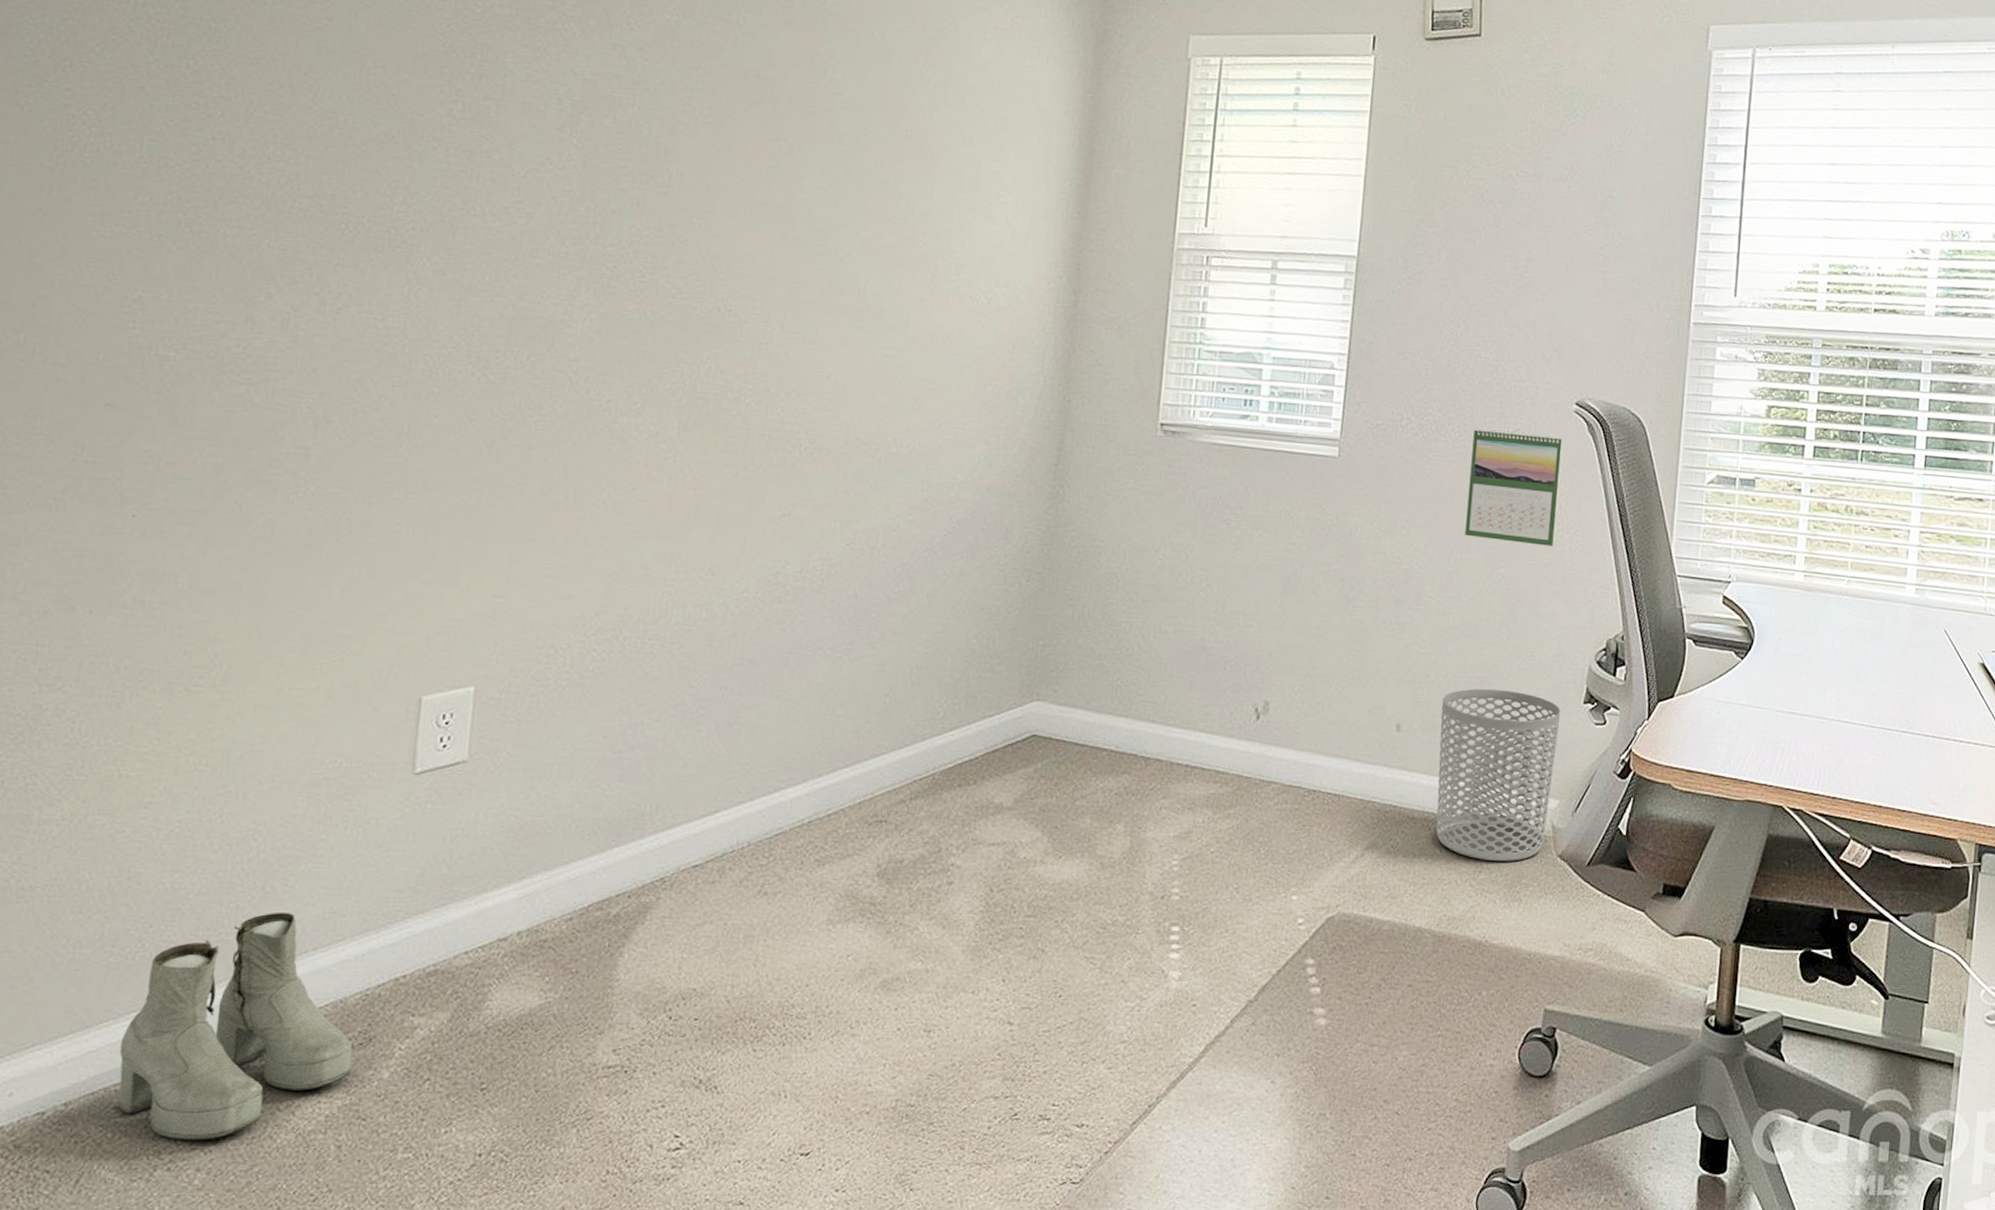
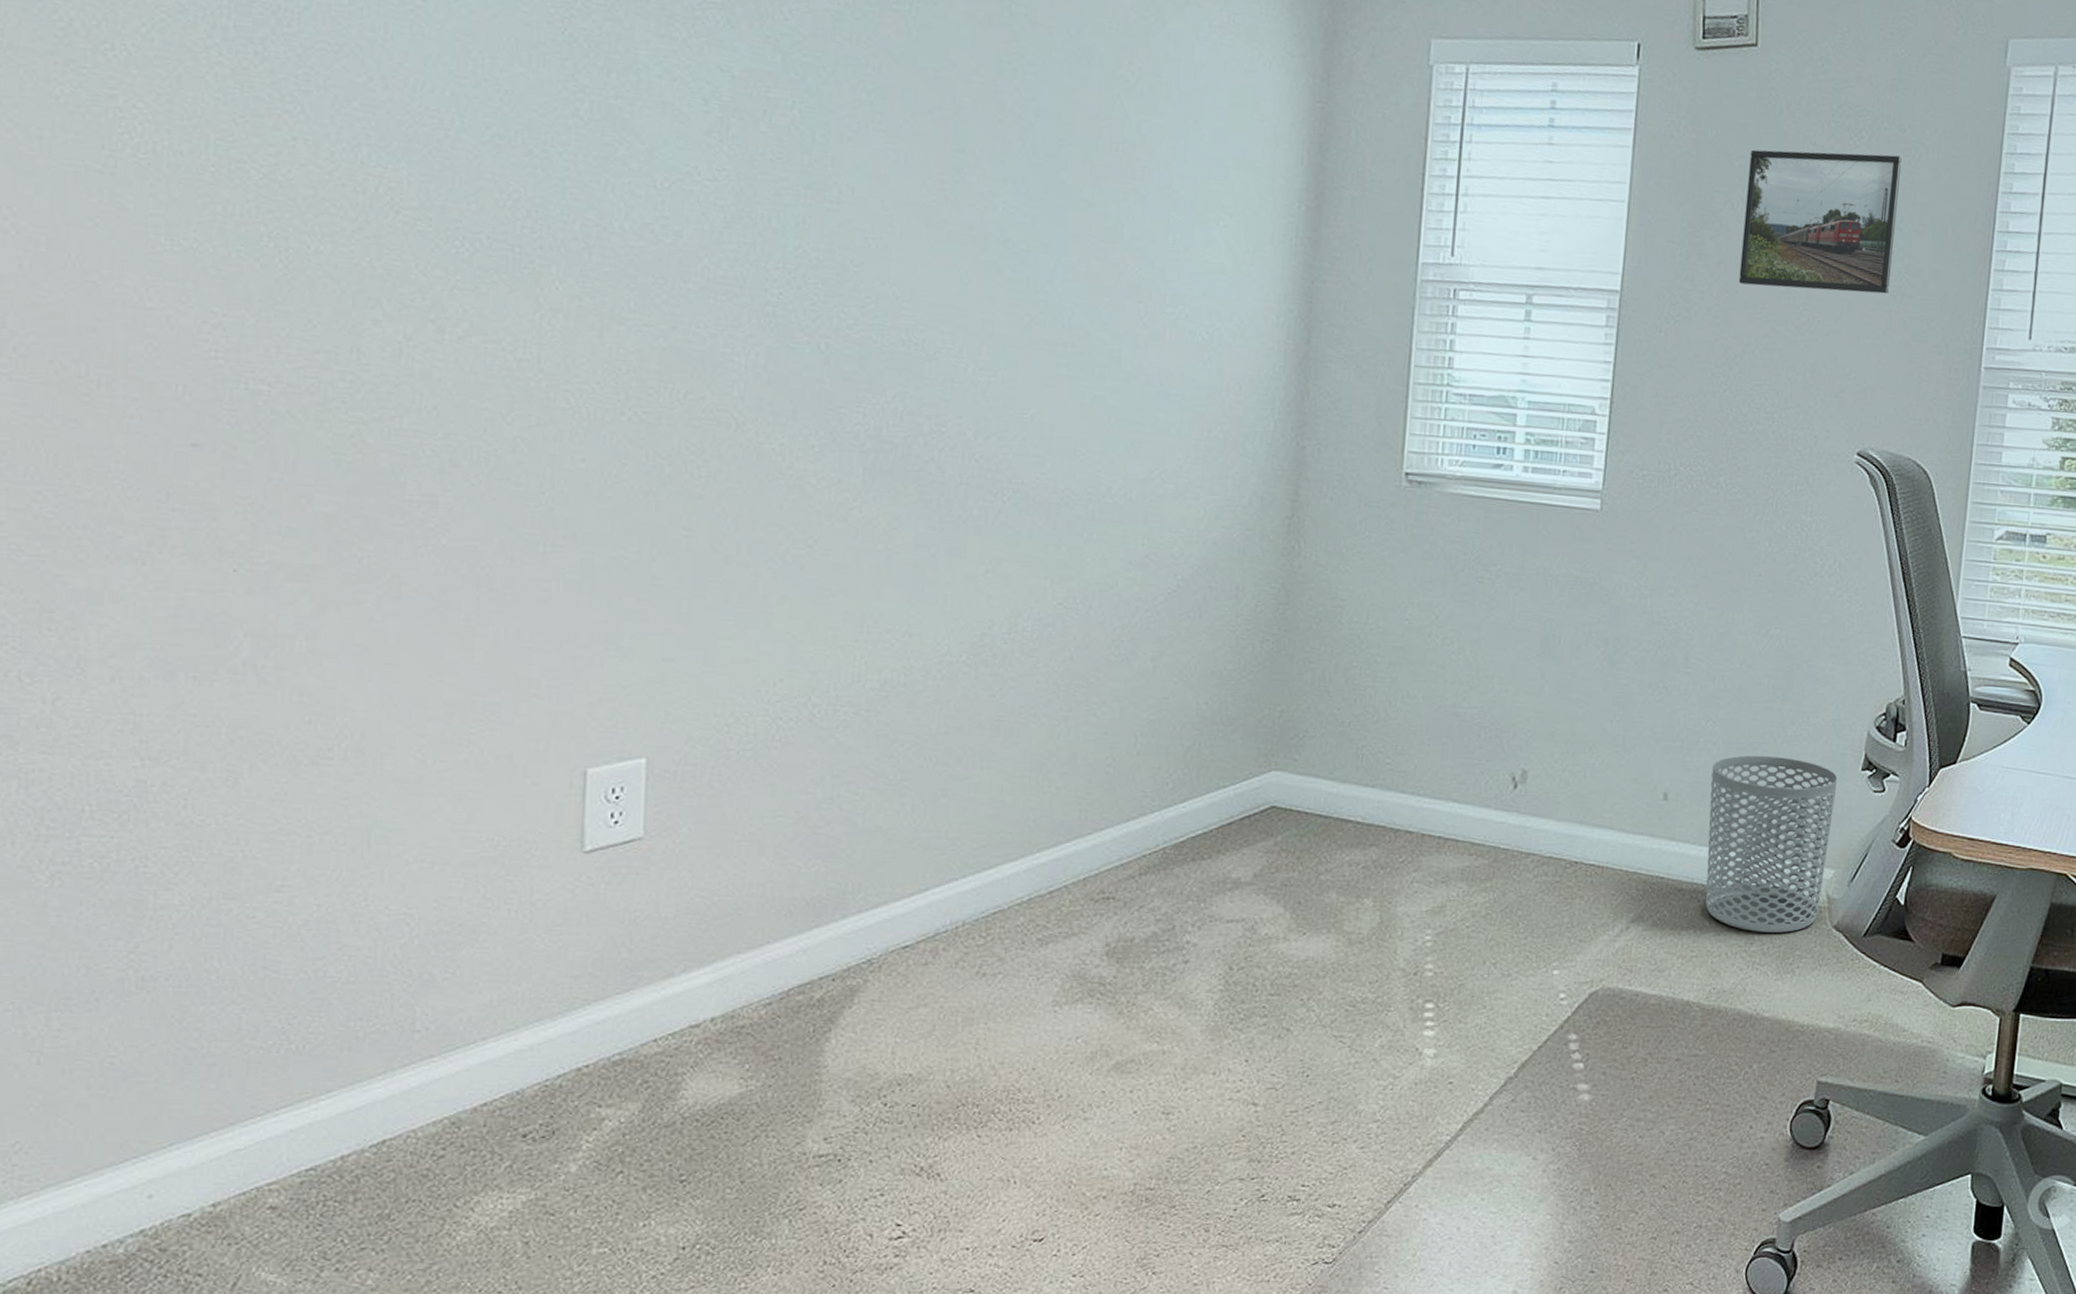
boots: present [118,911,353,1141] -> none [270,1000,535,1240]
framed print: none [1465,128,1613,257] -> present [1738,149,1902,294]
calendar: present [1465,427,1563,546] -> none [1737,478,1844,606]

